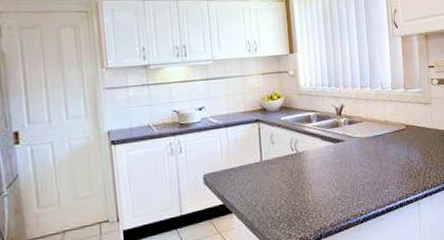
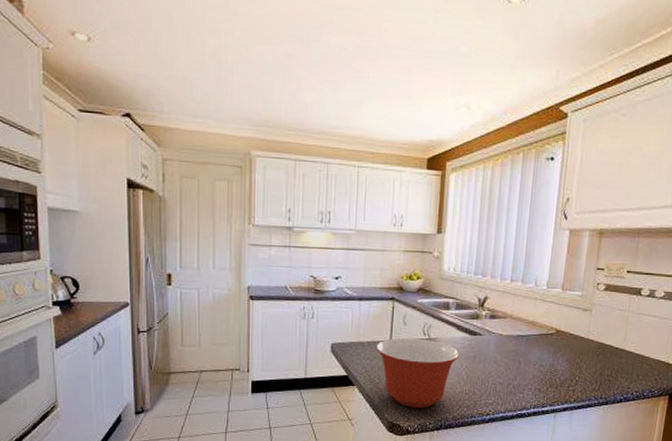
mixing bowl: none [248,154,328,224] -> present [376,337,460,408]

